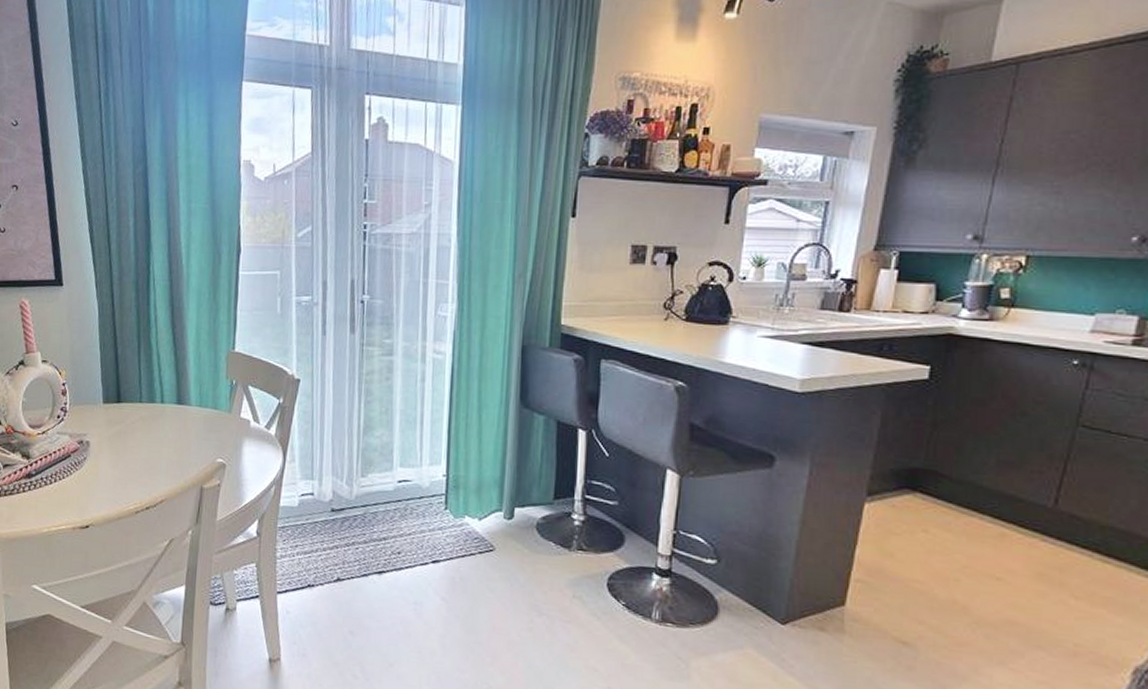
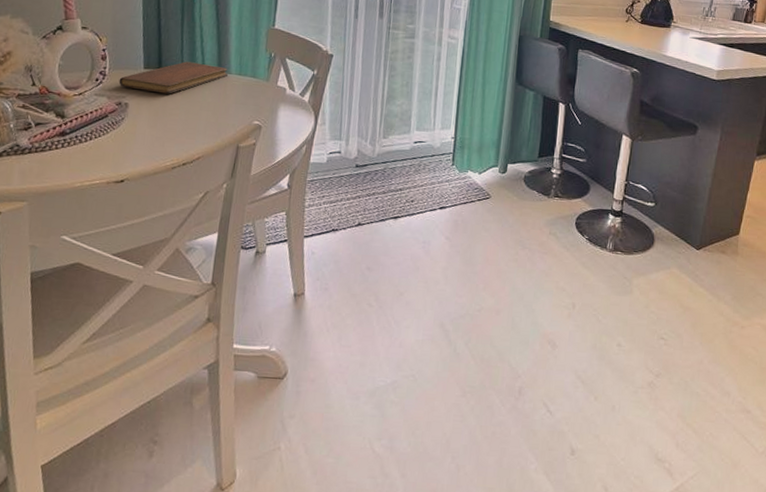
notebook: none [79,393,188,431] -> present [118,61,228,94]

